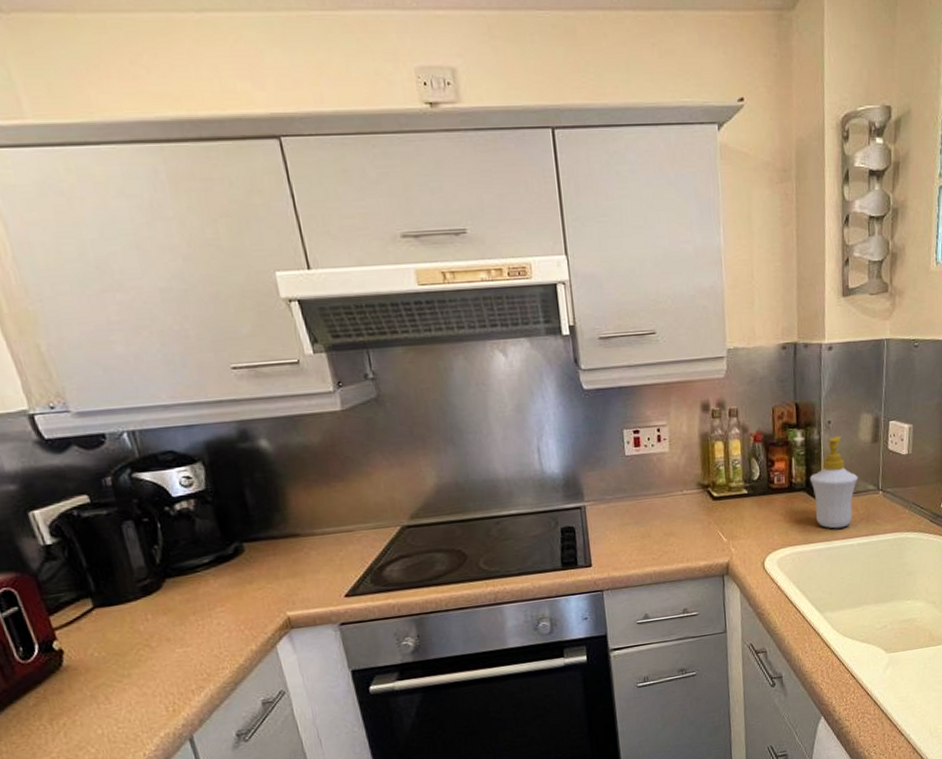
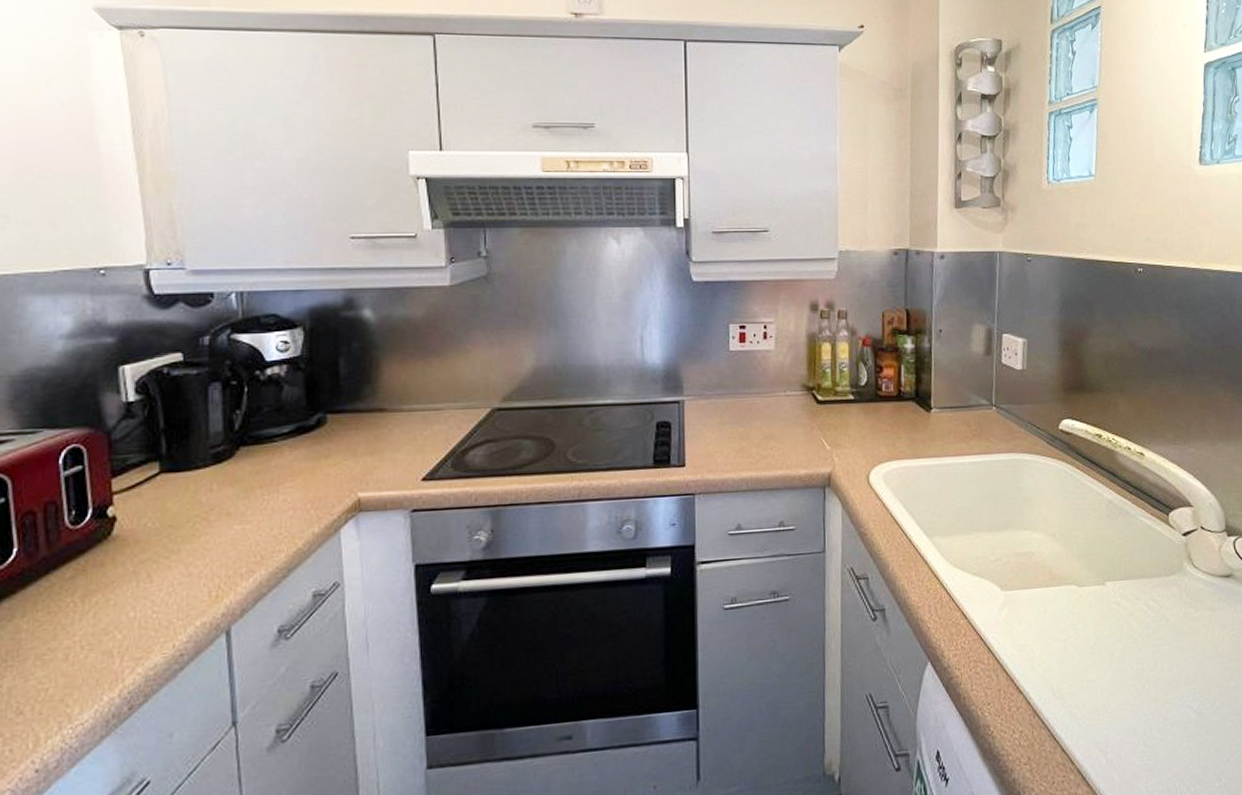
soap bottle: present [809,436,858,529] -> none [919,345,970,444]

